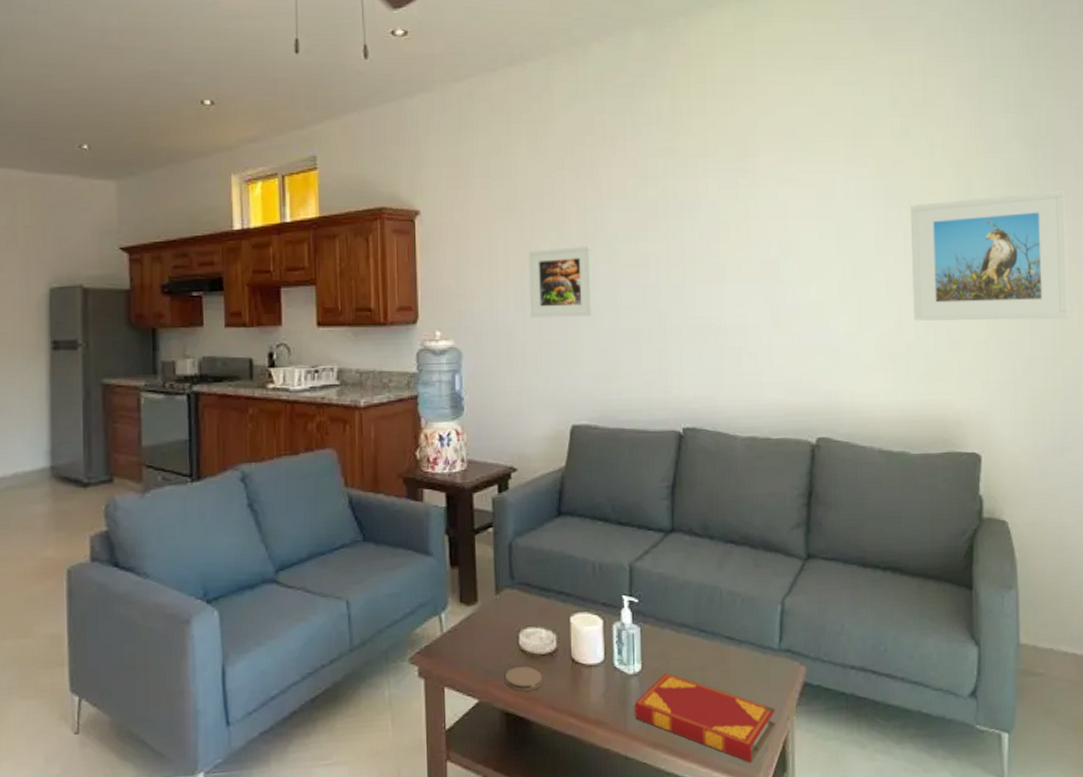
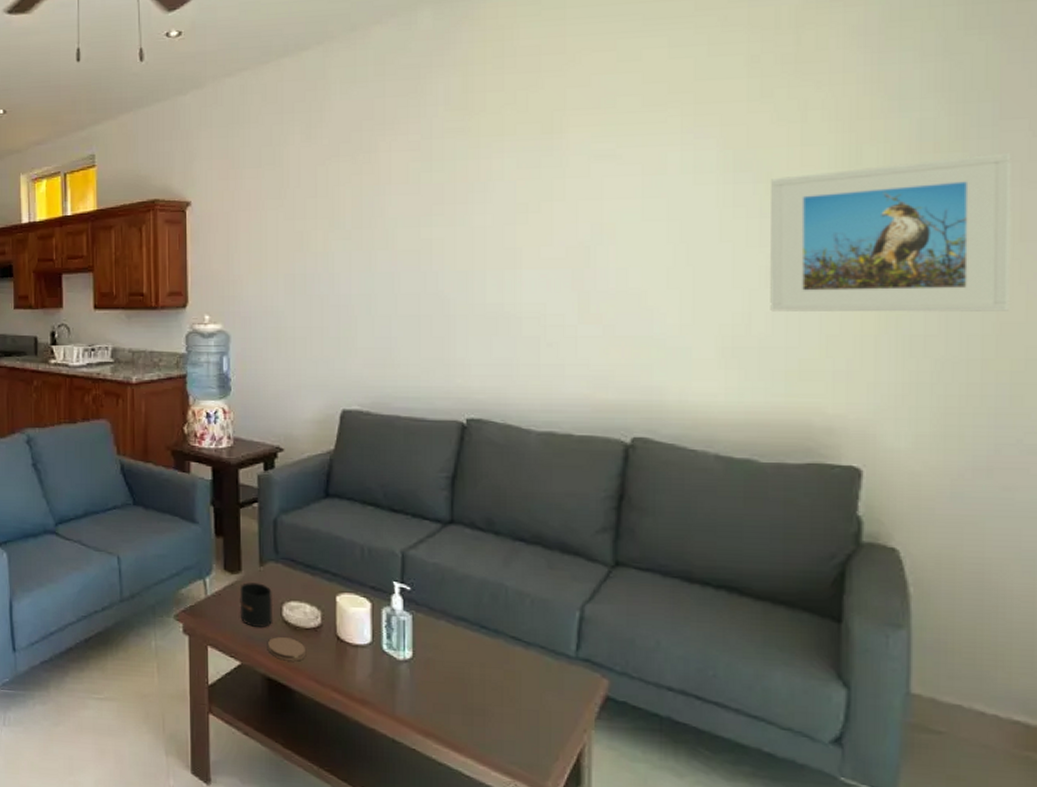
mug: none [476,612,510,660] -> present [239,582,273,627]
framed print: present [528,246,594,318] -> none [299,232,369,304]
hardback book: present [634,673,776,763] -> none [404,664,570,770]

